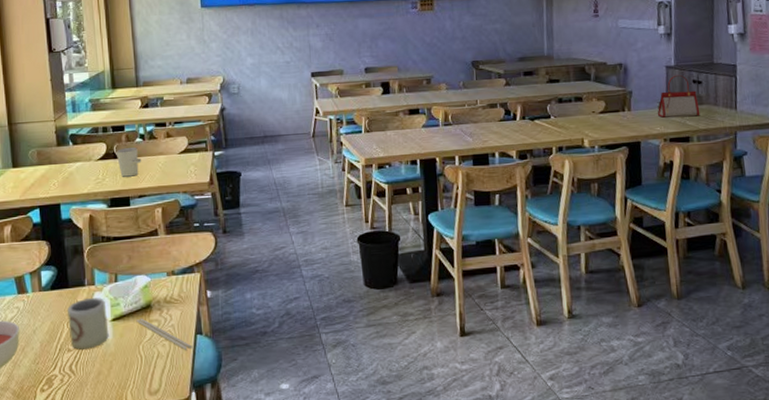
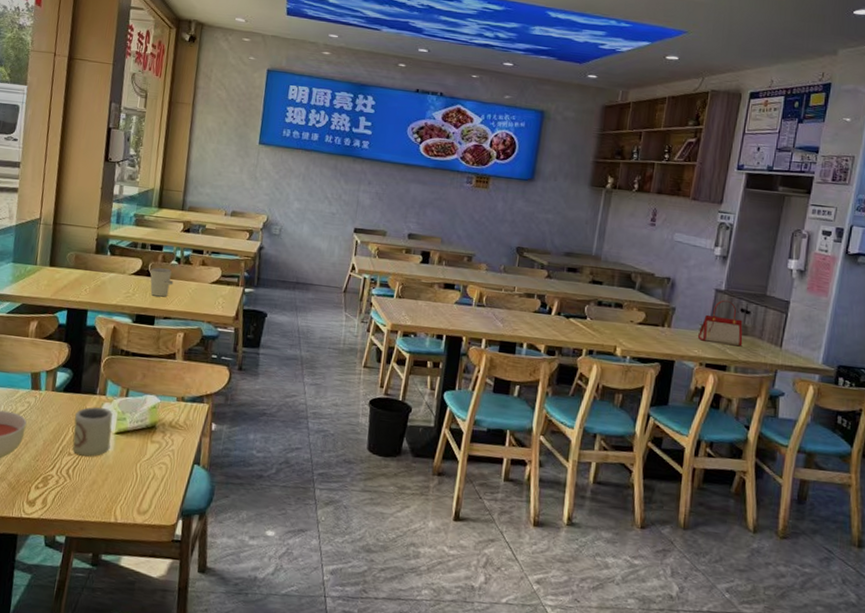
chopsticks: present [136,318,193,351] -> none [138,437,188,478]

